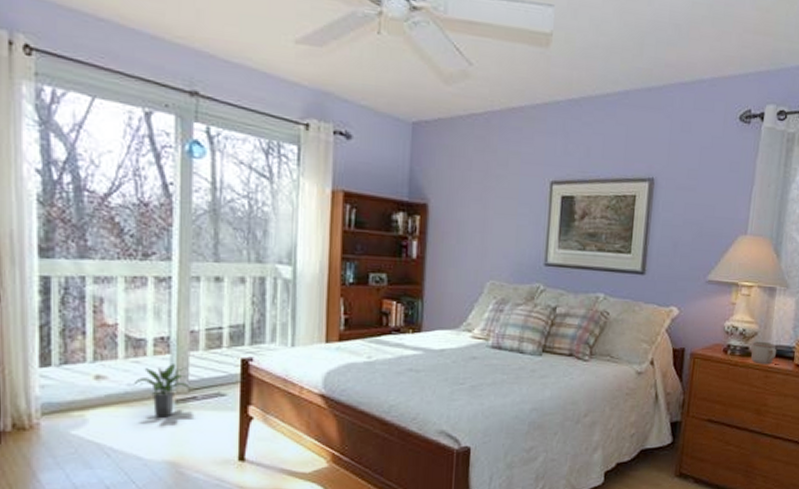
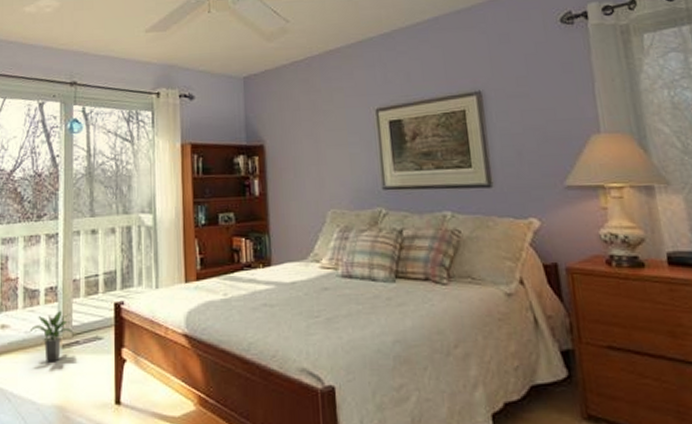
mug: present [750,341,777,365] -> none [640,248,678,276]

